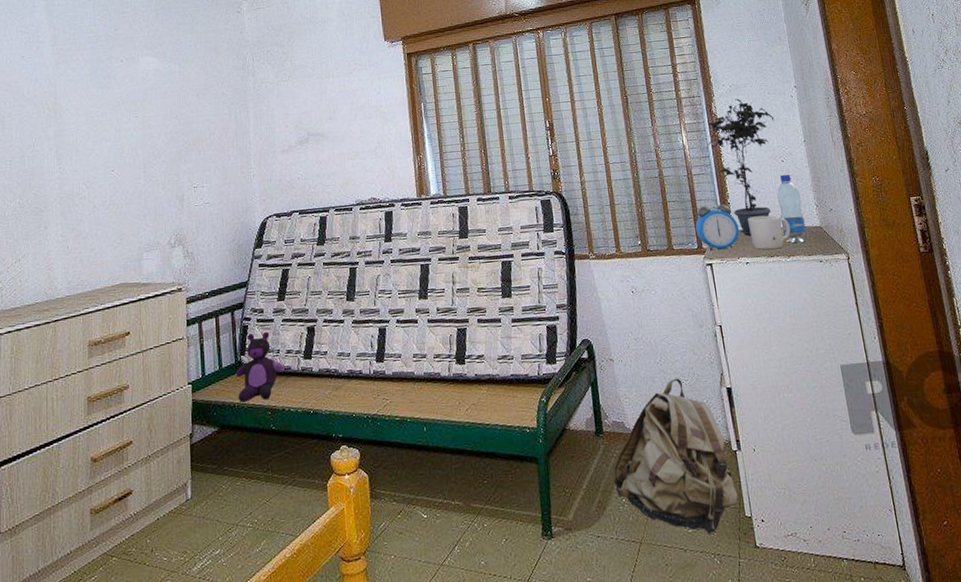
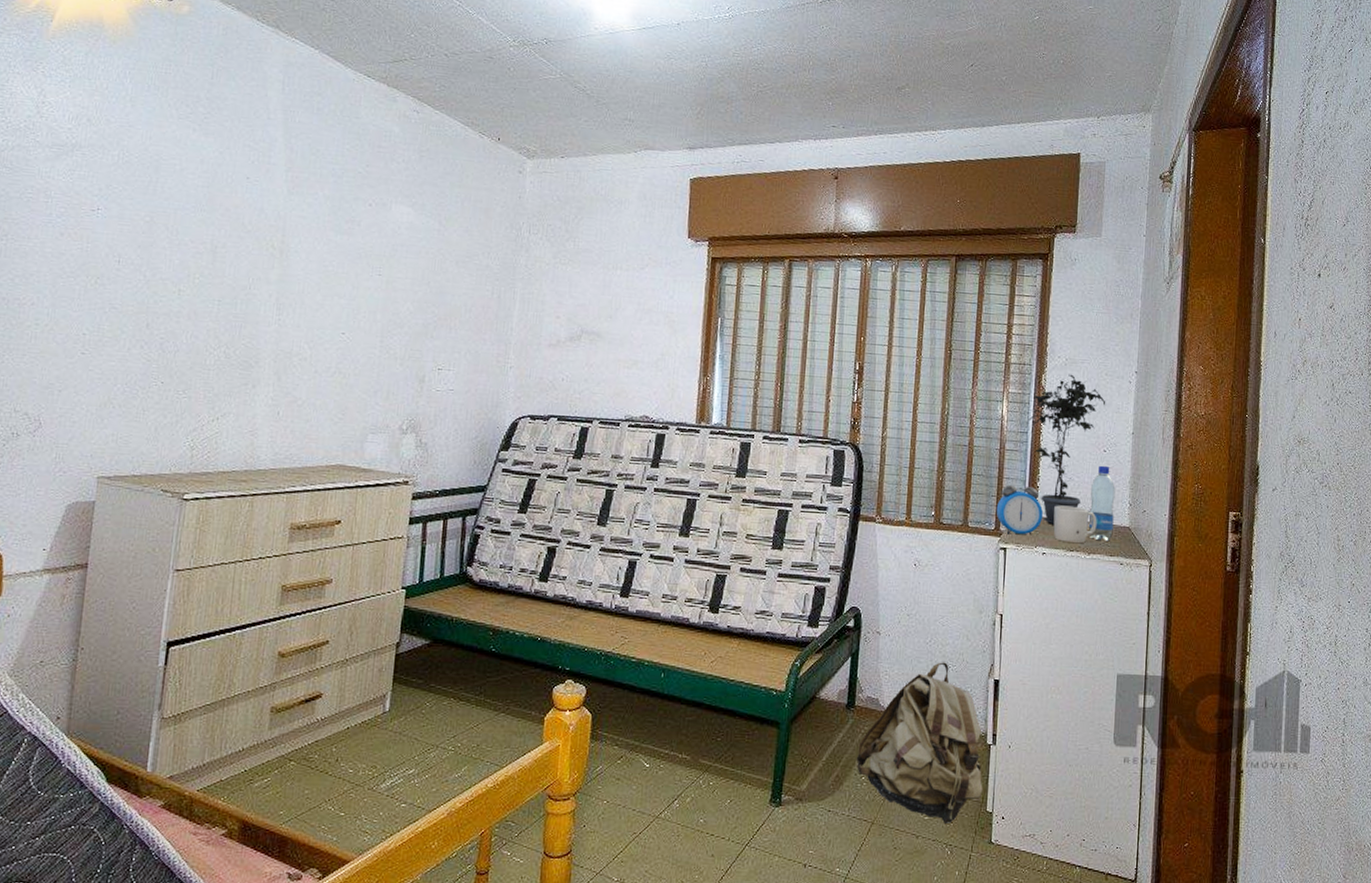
stuffed animal: present [235,331,285,402] -> none [457,543,516,619]

